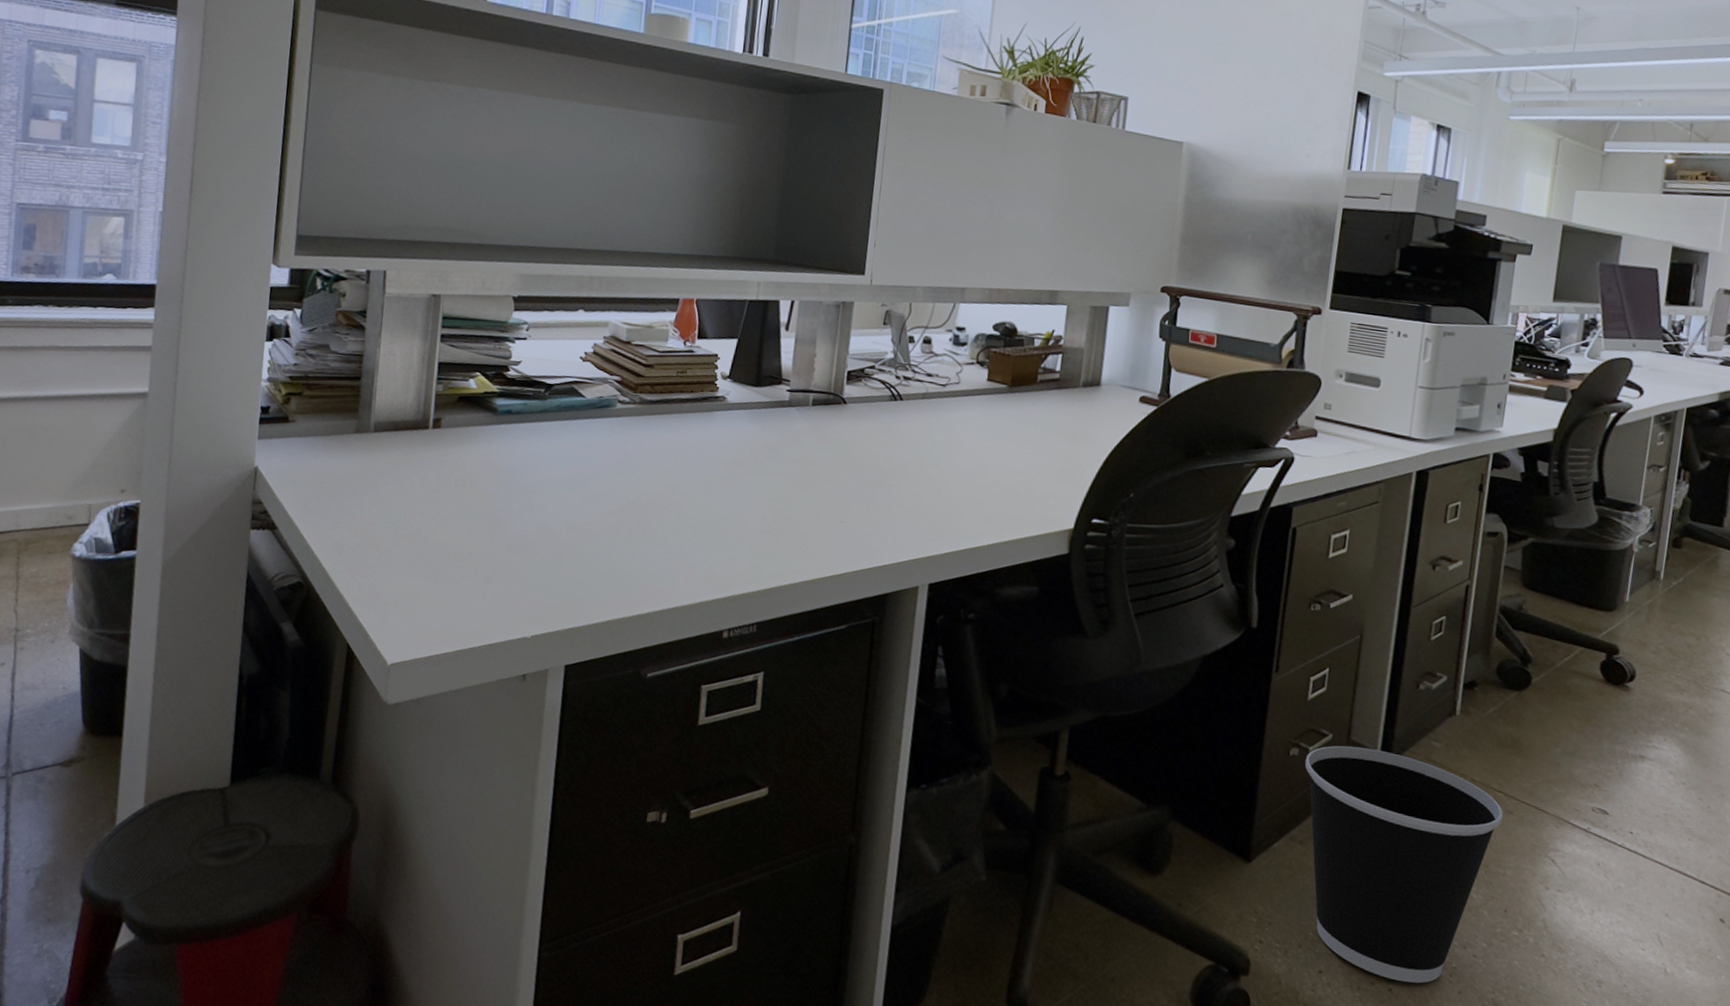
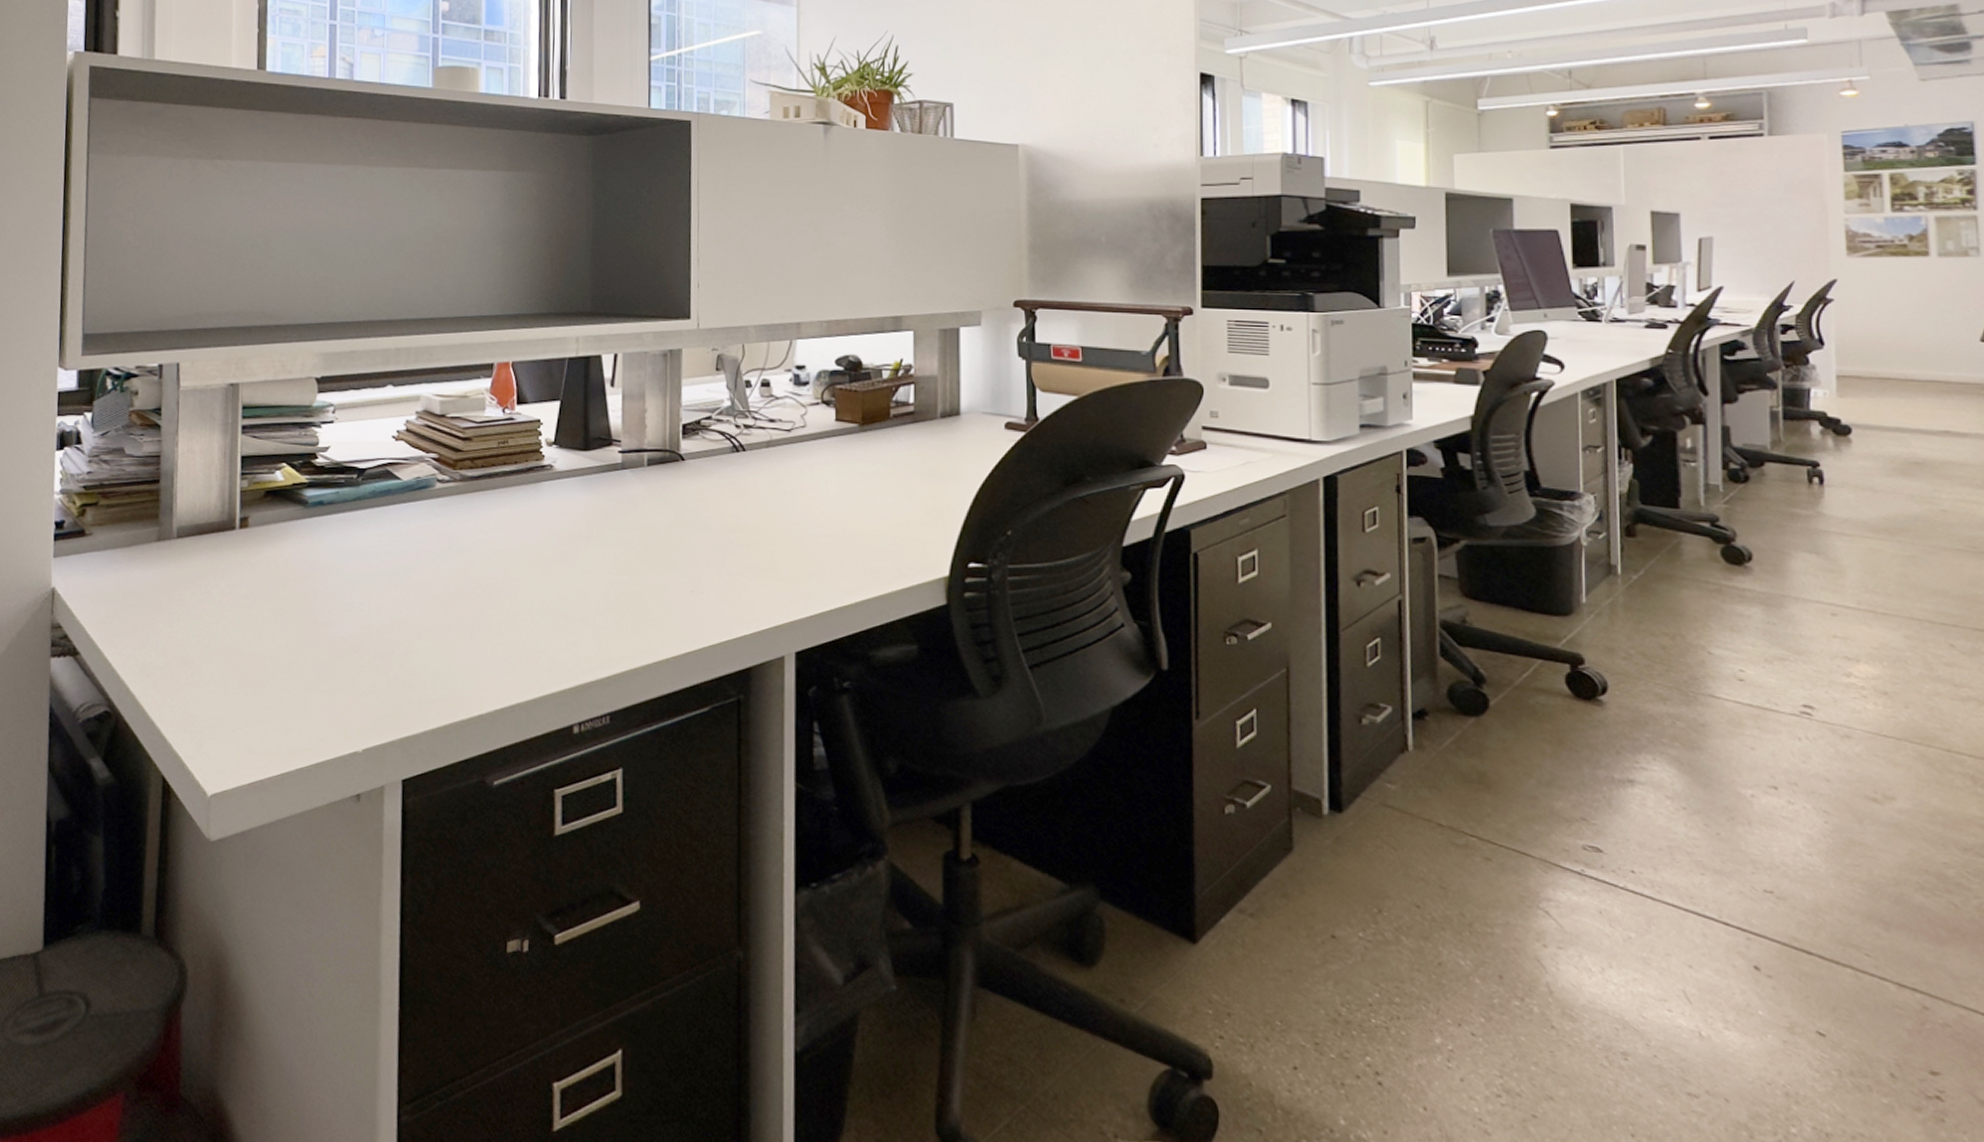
wastebasket: present [1304,745,1503,984] -> none [1243,797,1480,1073]

